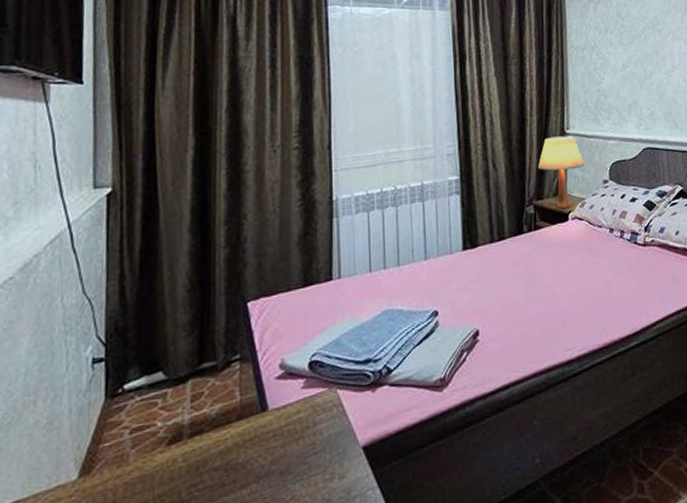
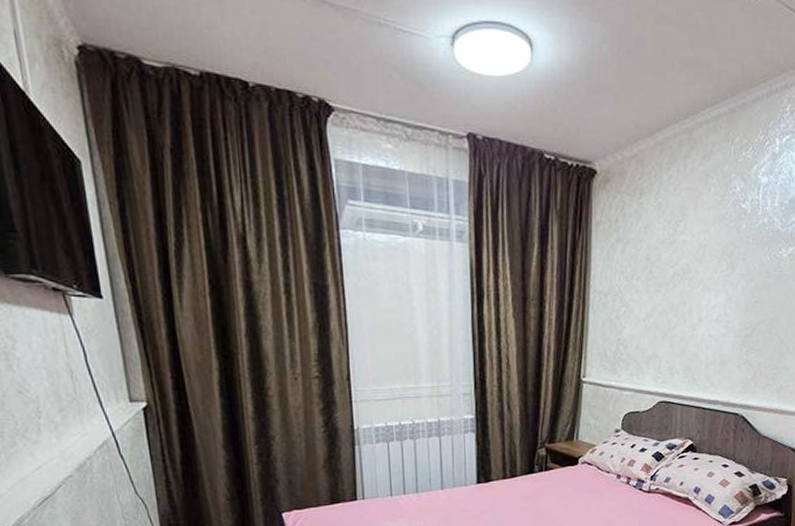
table lamp: present [537,135,585,210] -> none [551,382,598,454]

